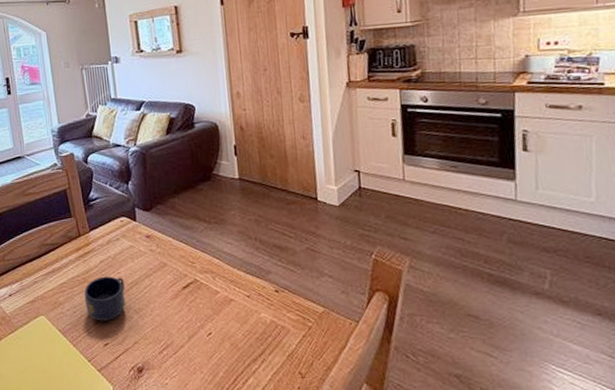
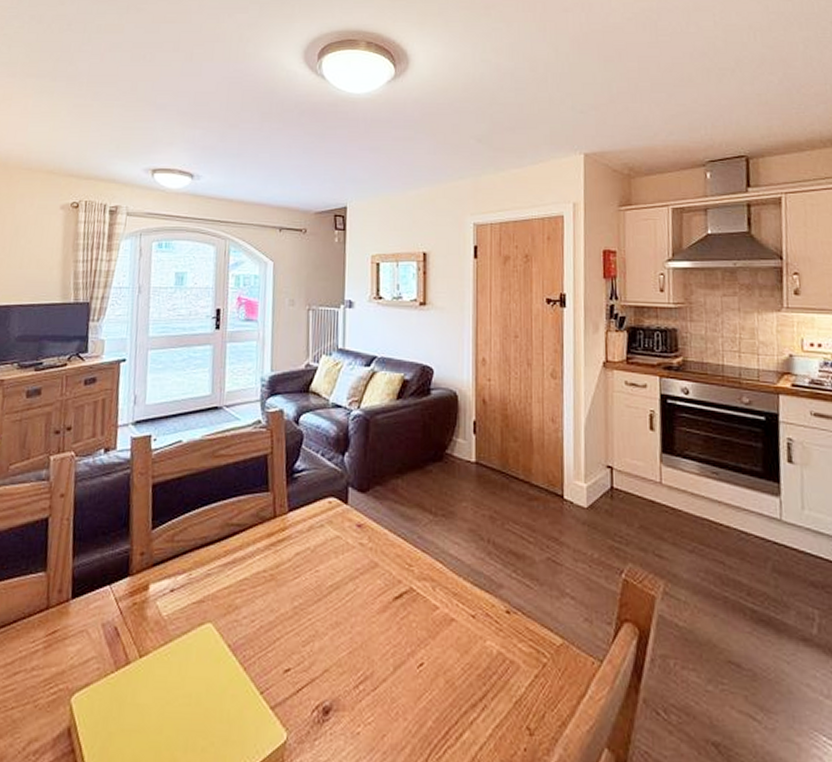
mug: present [84,276,125,321] -> none [268,574,322,637]

